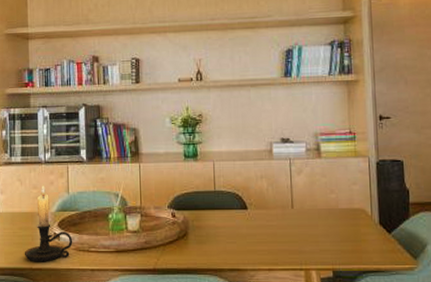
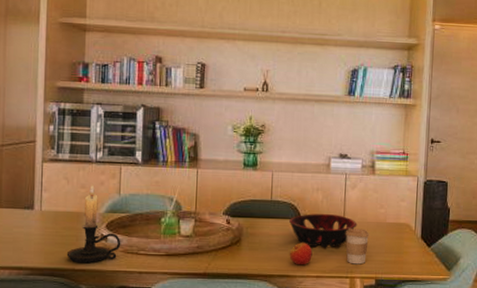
decorative bowl: none [235,202,307,239] -> present [289,214,357,248]
apple: none [238,234,262,258] -> present [289,242,313,265]
coffee cup: none [295,216,322,255] -> present [345,228,370,265]

